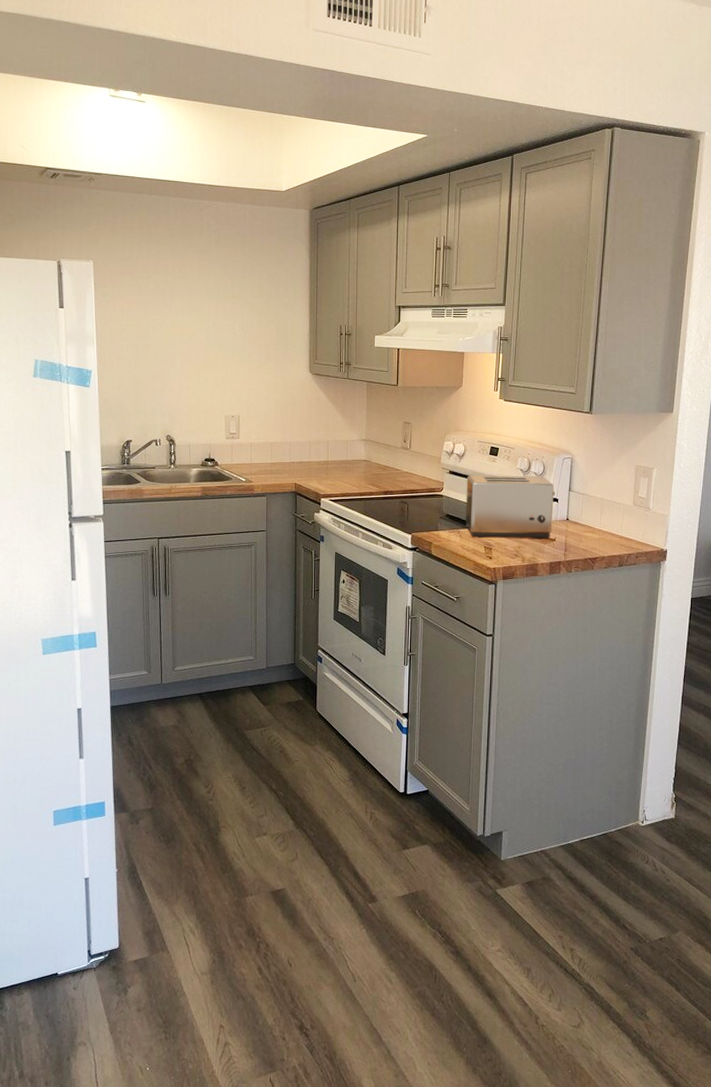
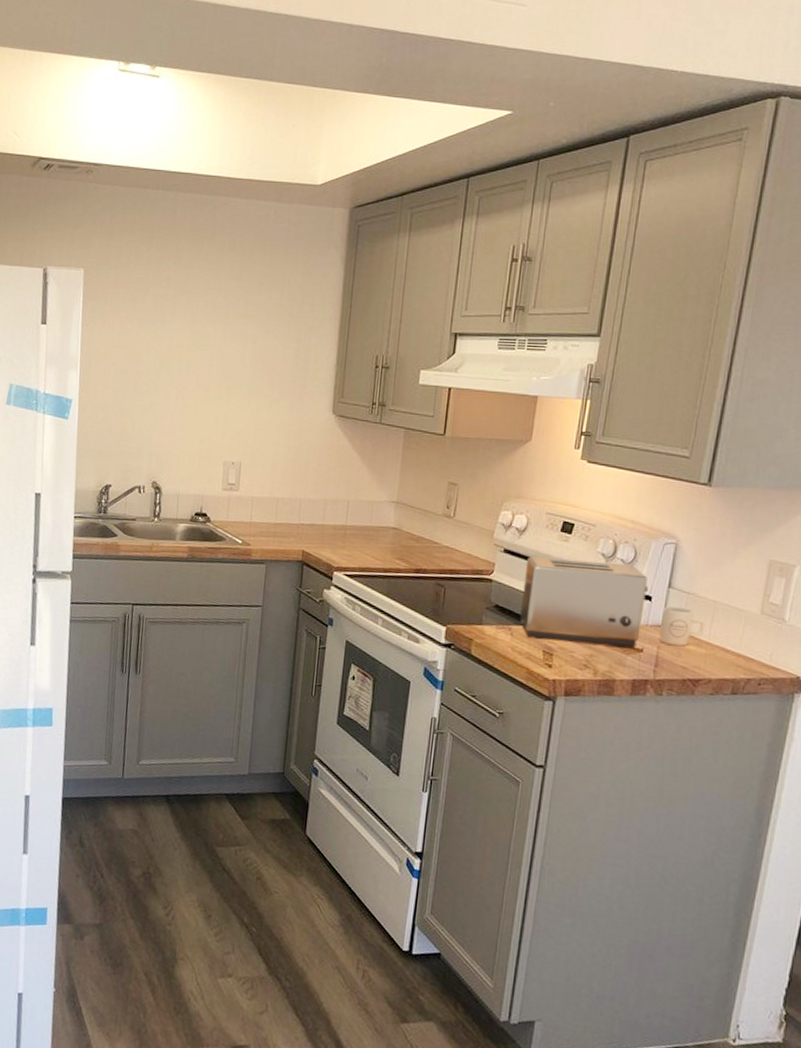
mug: none [566,505,597,534] -> present [660,606,706,646]

